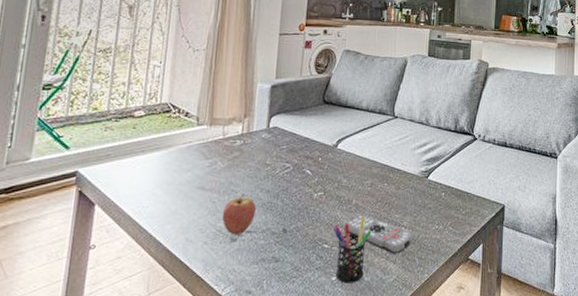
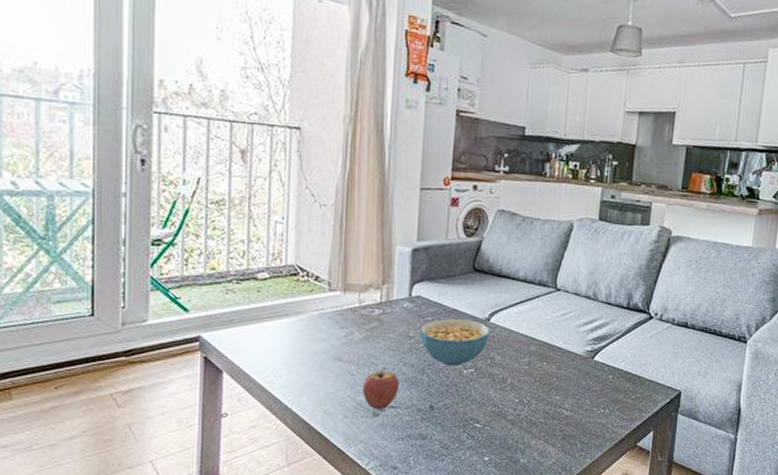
cereal bowl: none [275,147,338,190] -> present [420,319,491,366]
pen holder: present [333,216,372,283] -> none [486,396,529,464]
remote control: present [343,214,414,254] -> none [496,393,576,437]

